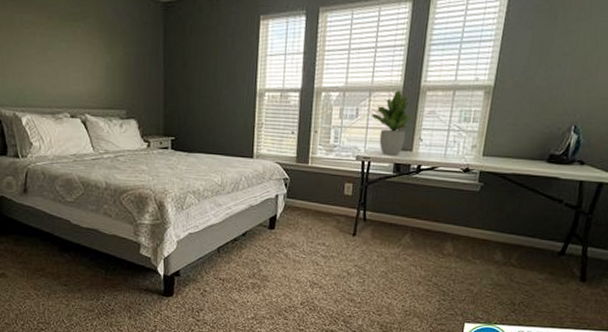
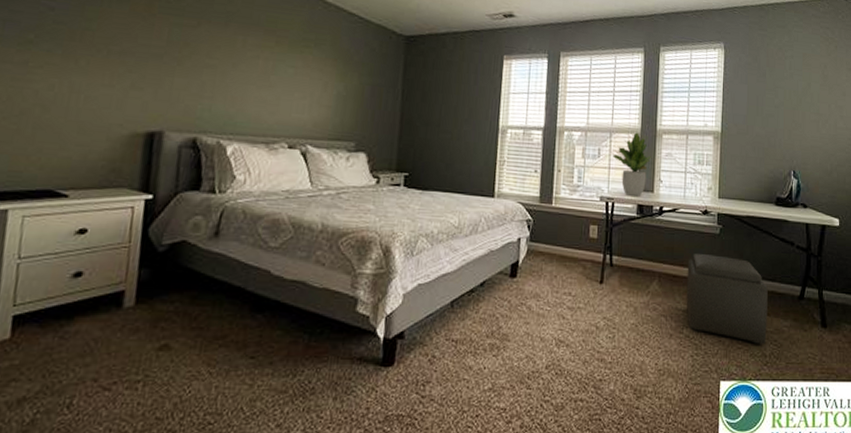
ottoman: none [437,209,526,294] -> present [686,253,768,344]

